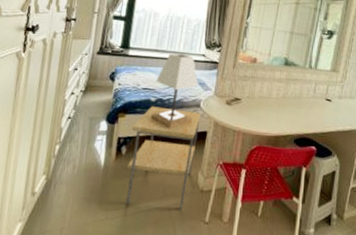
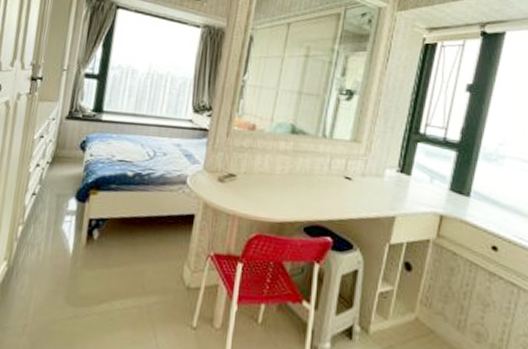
side table: present [126,106,201,211] -> none [98,182,188,312]
lamp: present [150,53,198,129] -> none [126,118,184,211]

